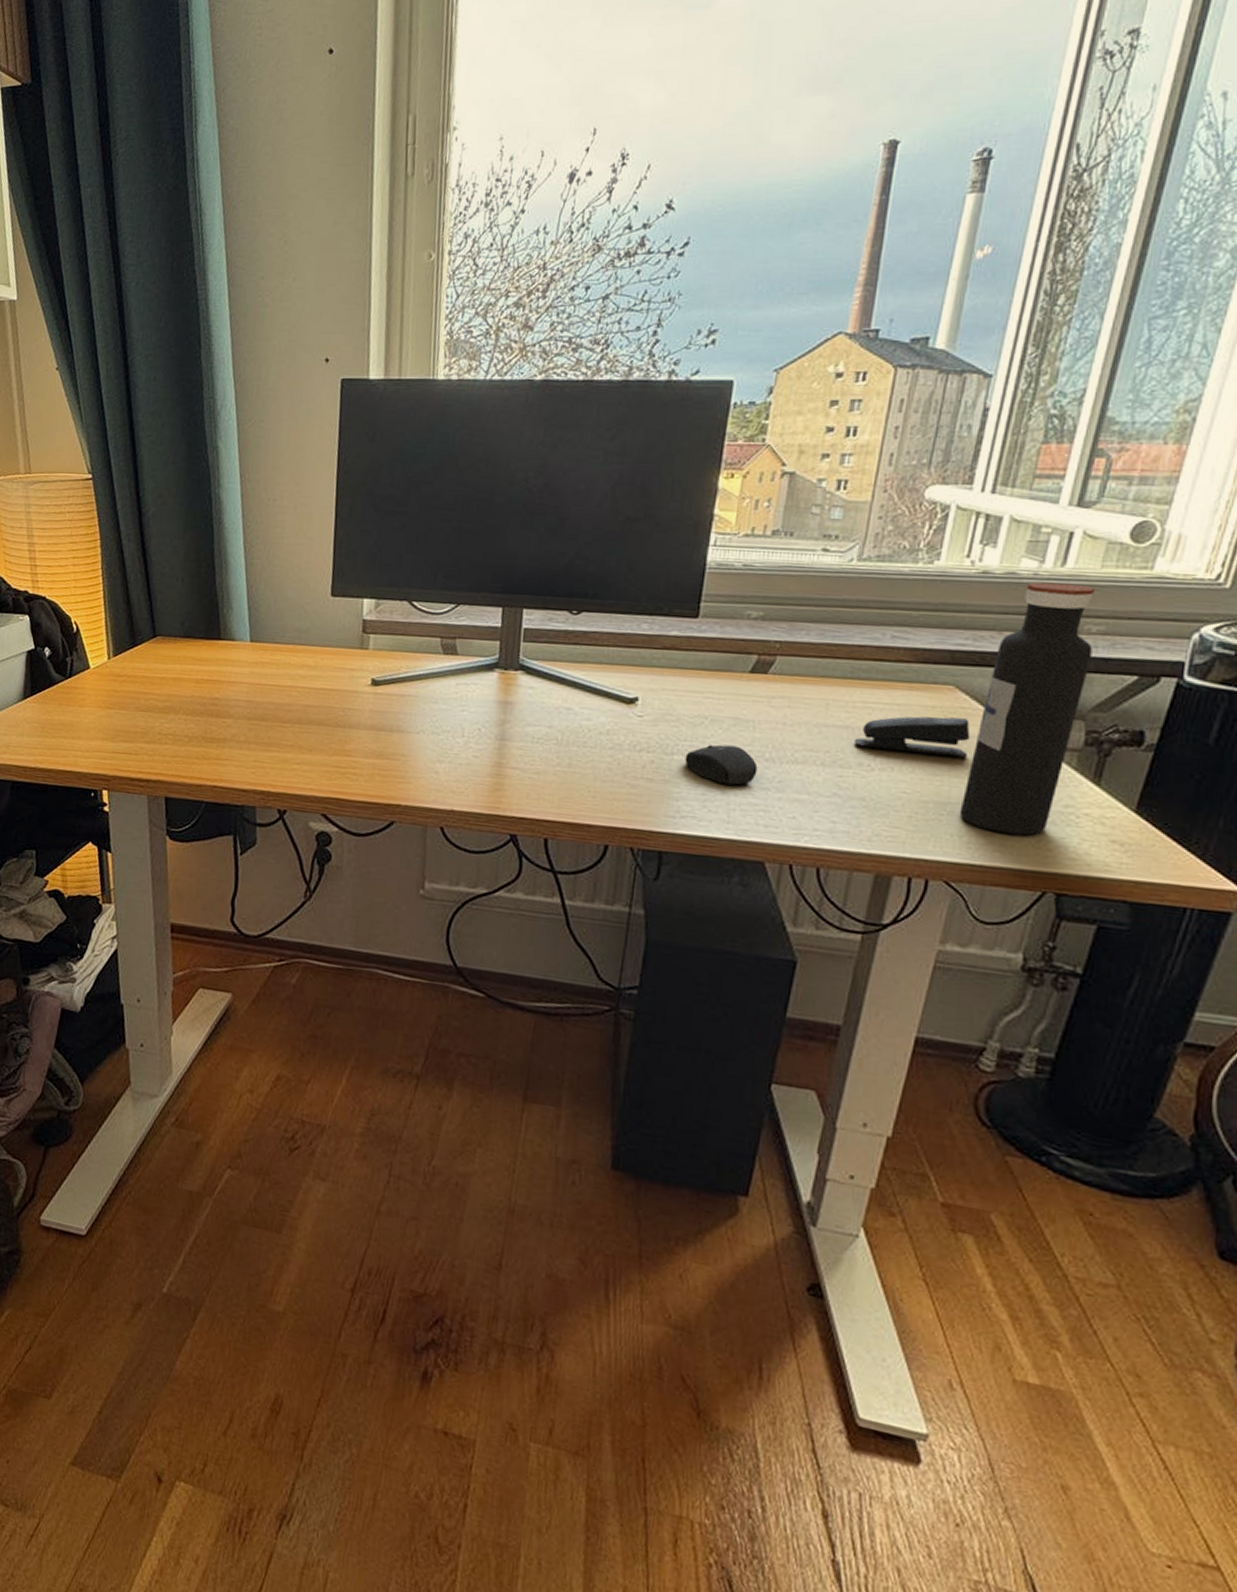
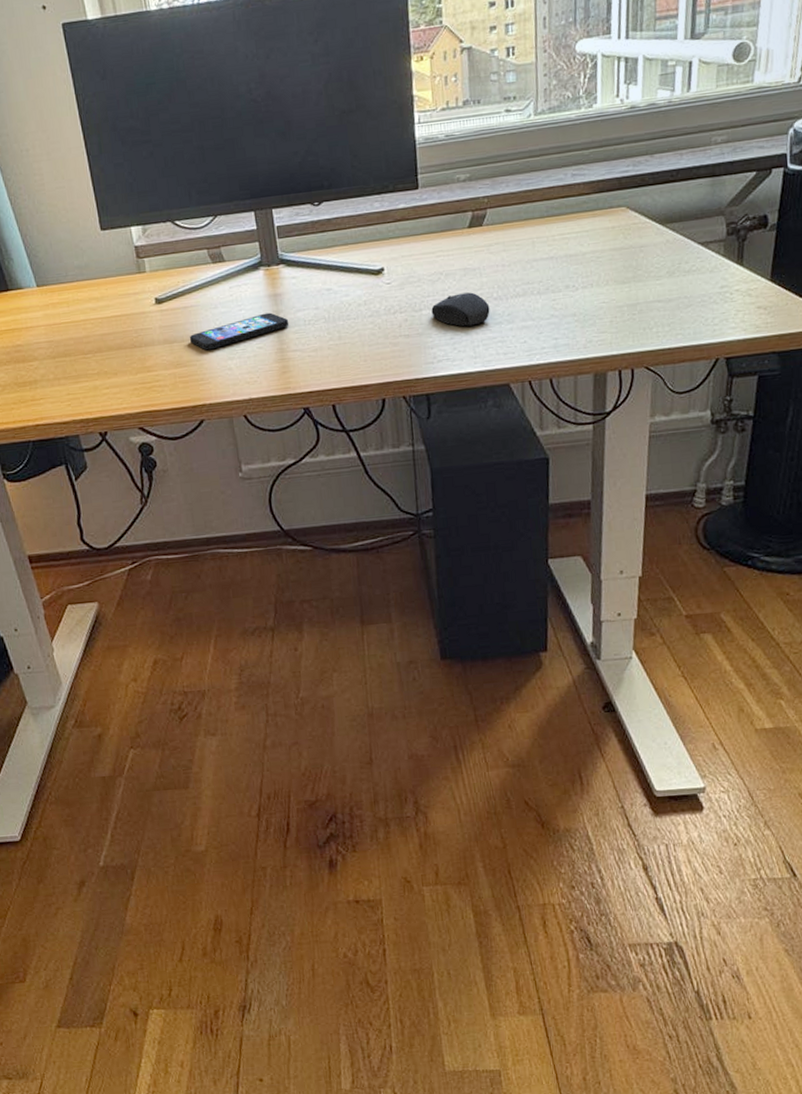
smartphone: none [399,719,515,748] -> present [189,312,289,351]
stapler: present [853,716,971,757] -> none [558,232,646,272]
water bottle: present [959,582,1096,836] -> none [646,104,721,319]

